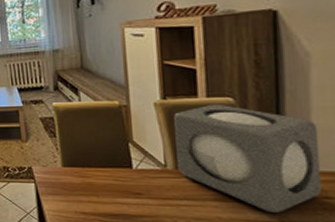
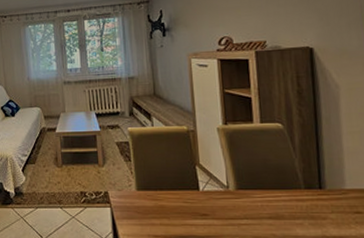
speaker: present [174,104,323,213] -> none [234,129,354,228]

